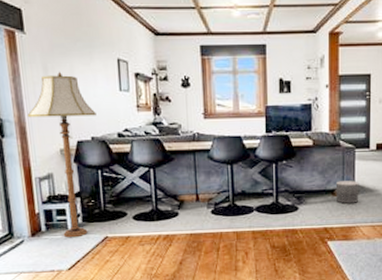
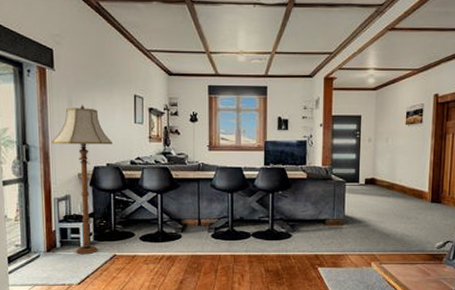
planter: present [337,180,359,204] -> none [327,212,349,233]

